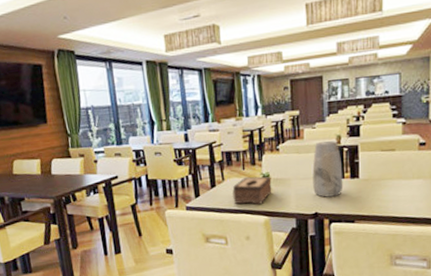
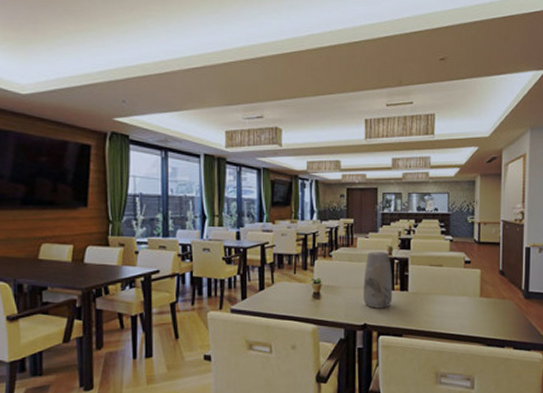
tissue box: present [231,176,272,205] -> none [280,281,322,311]

